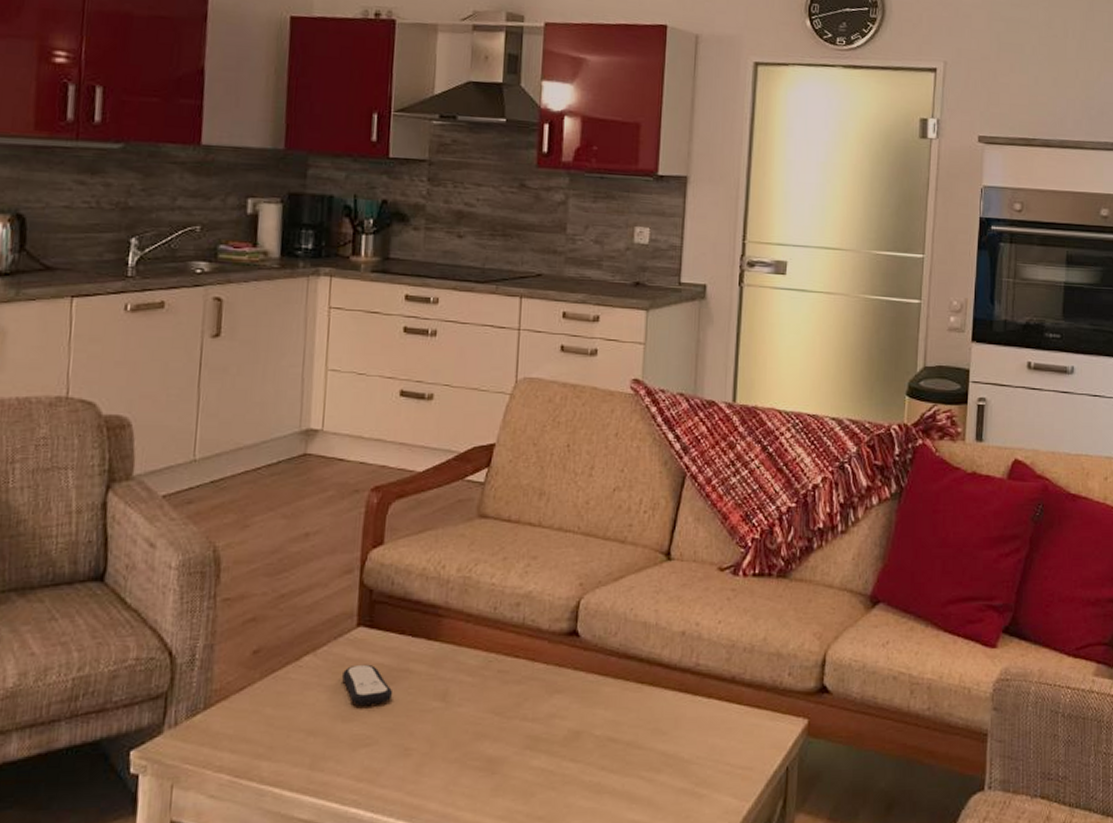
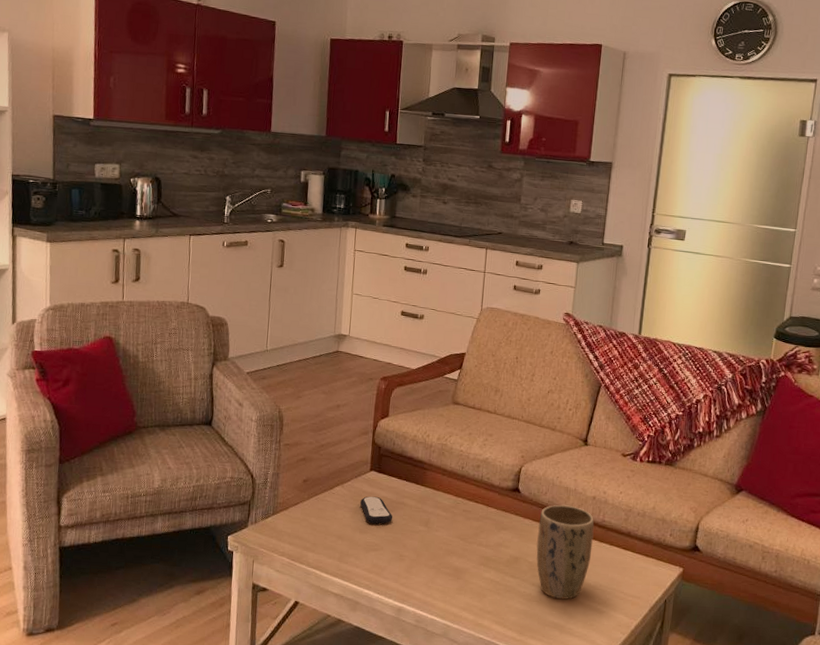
plant pot: none [605,647,685,785] -> present [536,504,594,599]

